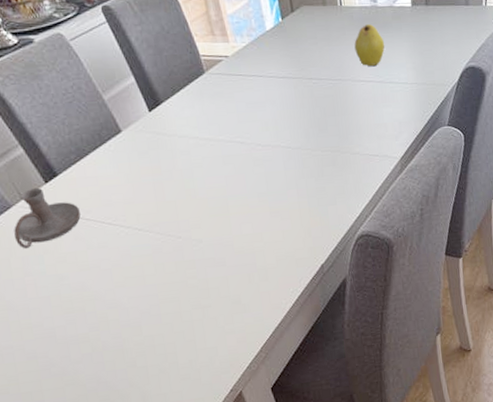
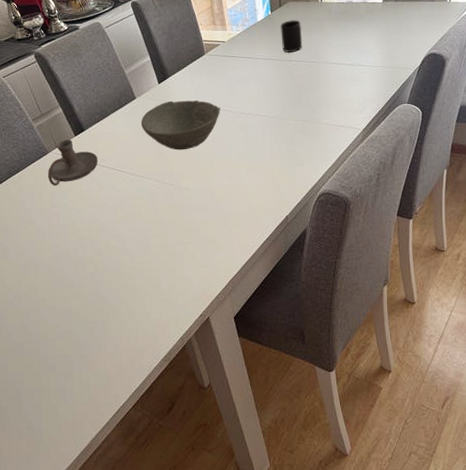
bowl: none [131,131,232,195] -> present [140,100,221,150]
mug: none [294,28,324,68] -> present [279,20,303,52]
fruit: present [354,24,385,67] -> none [330,17,357,52]

